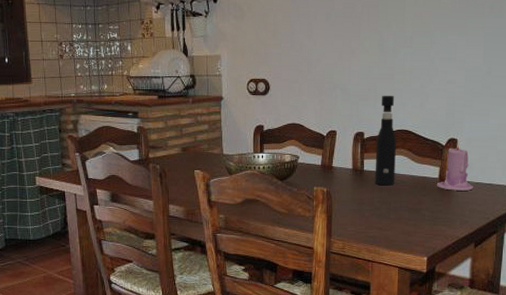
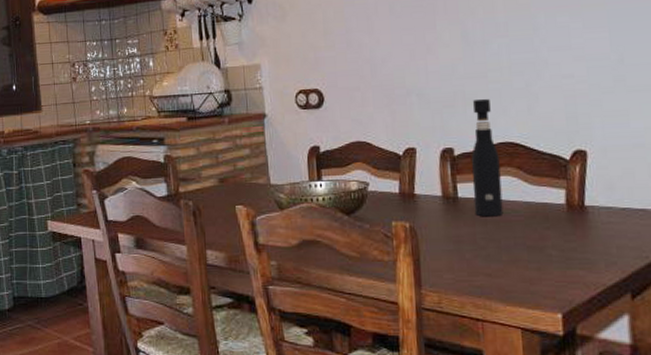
candle: present [436,143,474,191] -> none [563,156,620,221]

